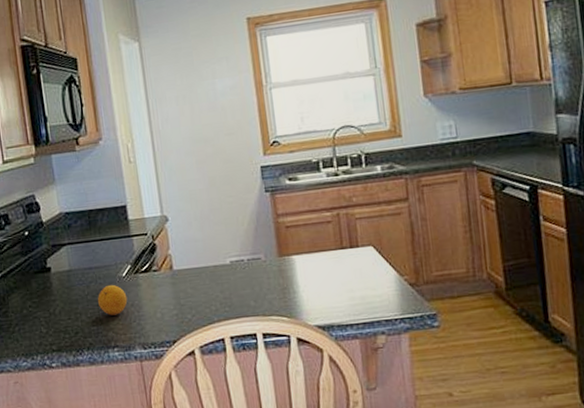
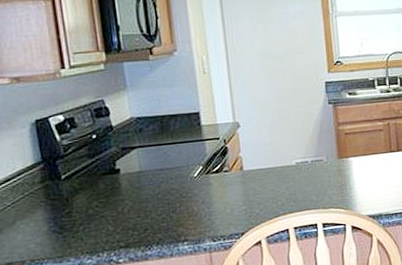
fruit: present [97,284,128,316] -> none [168,184,199,213]

